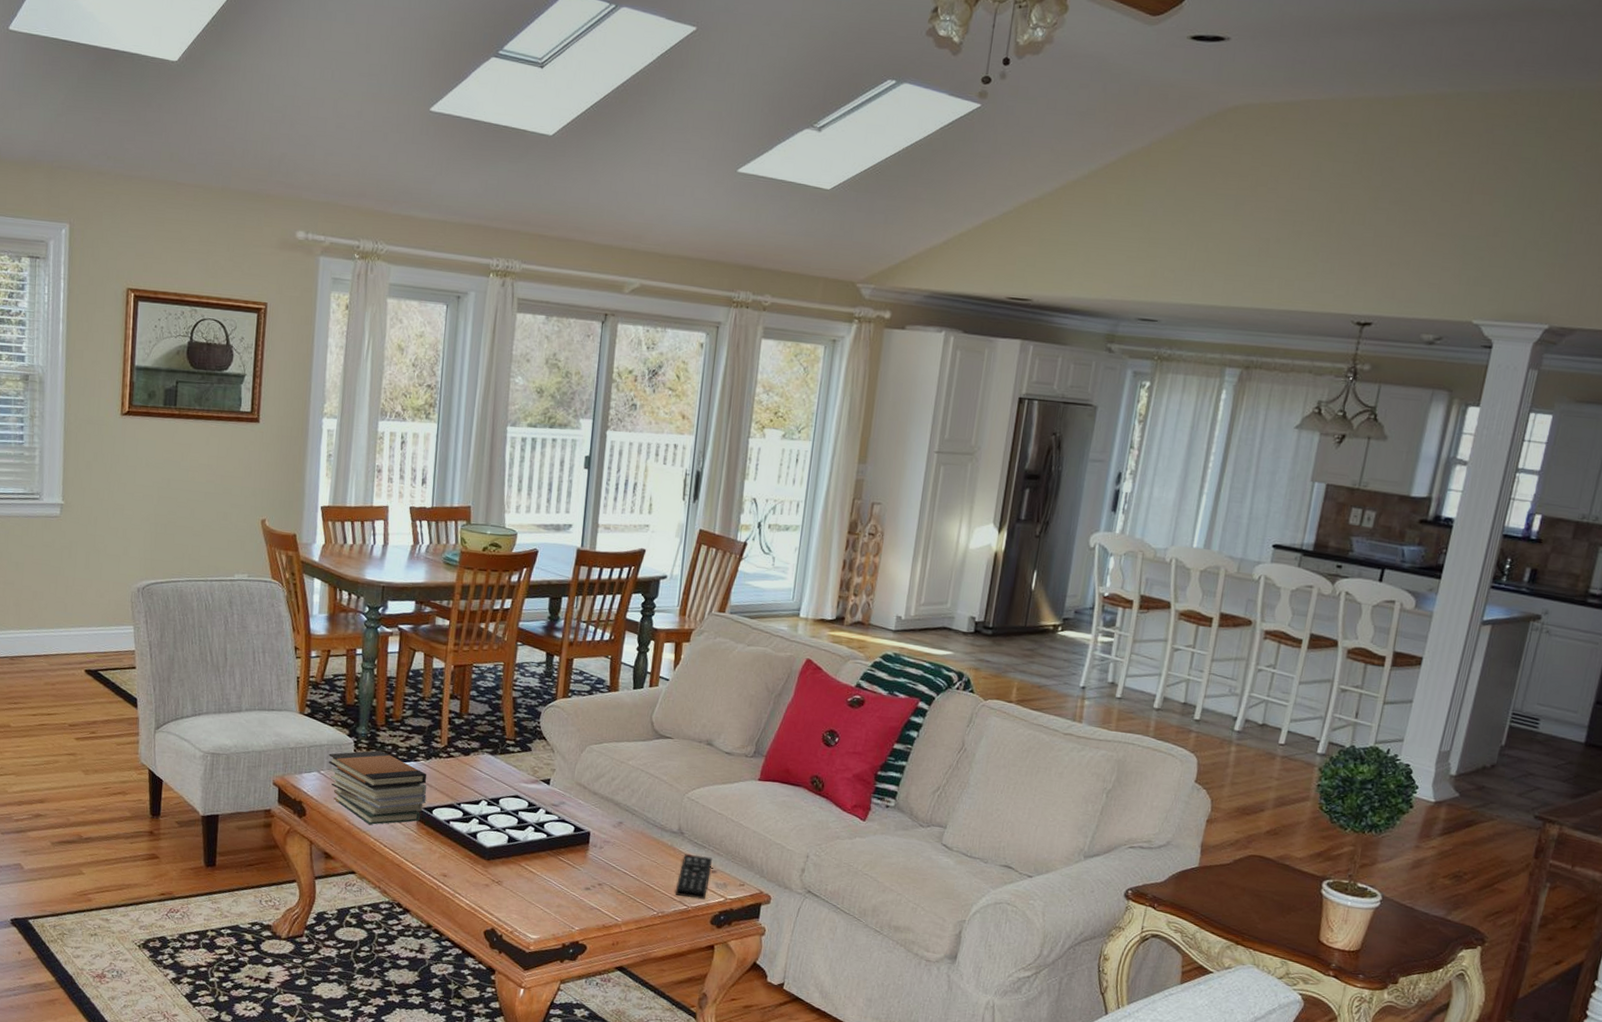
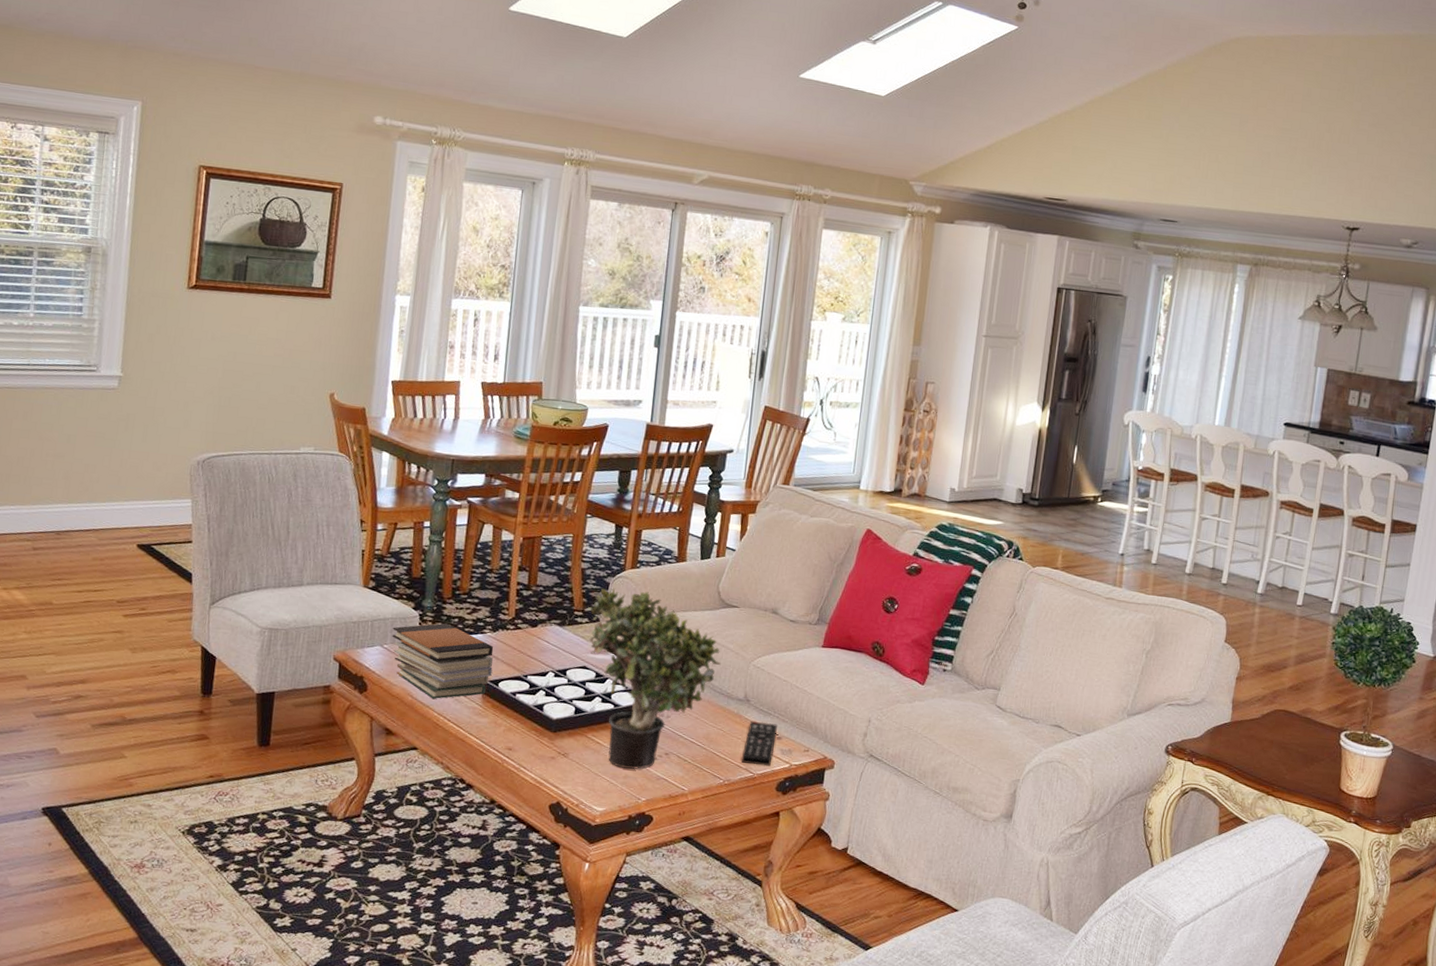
potted plant: none [518,717,655,899] -> present [586,588,721,770]

